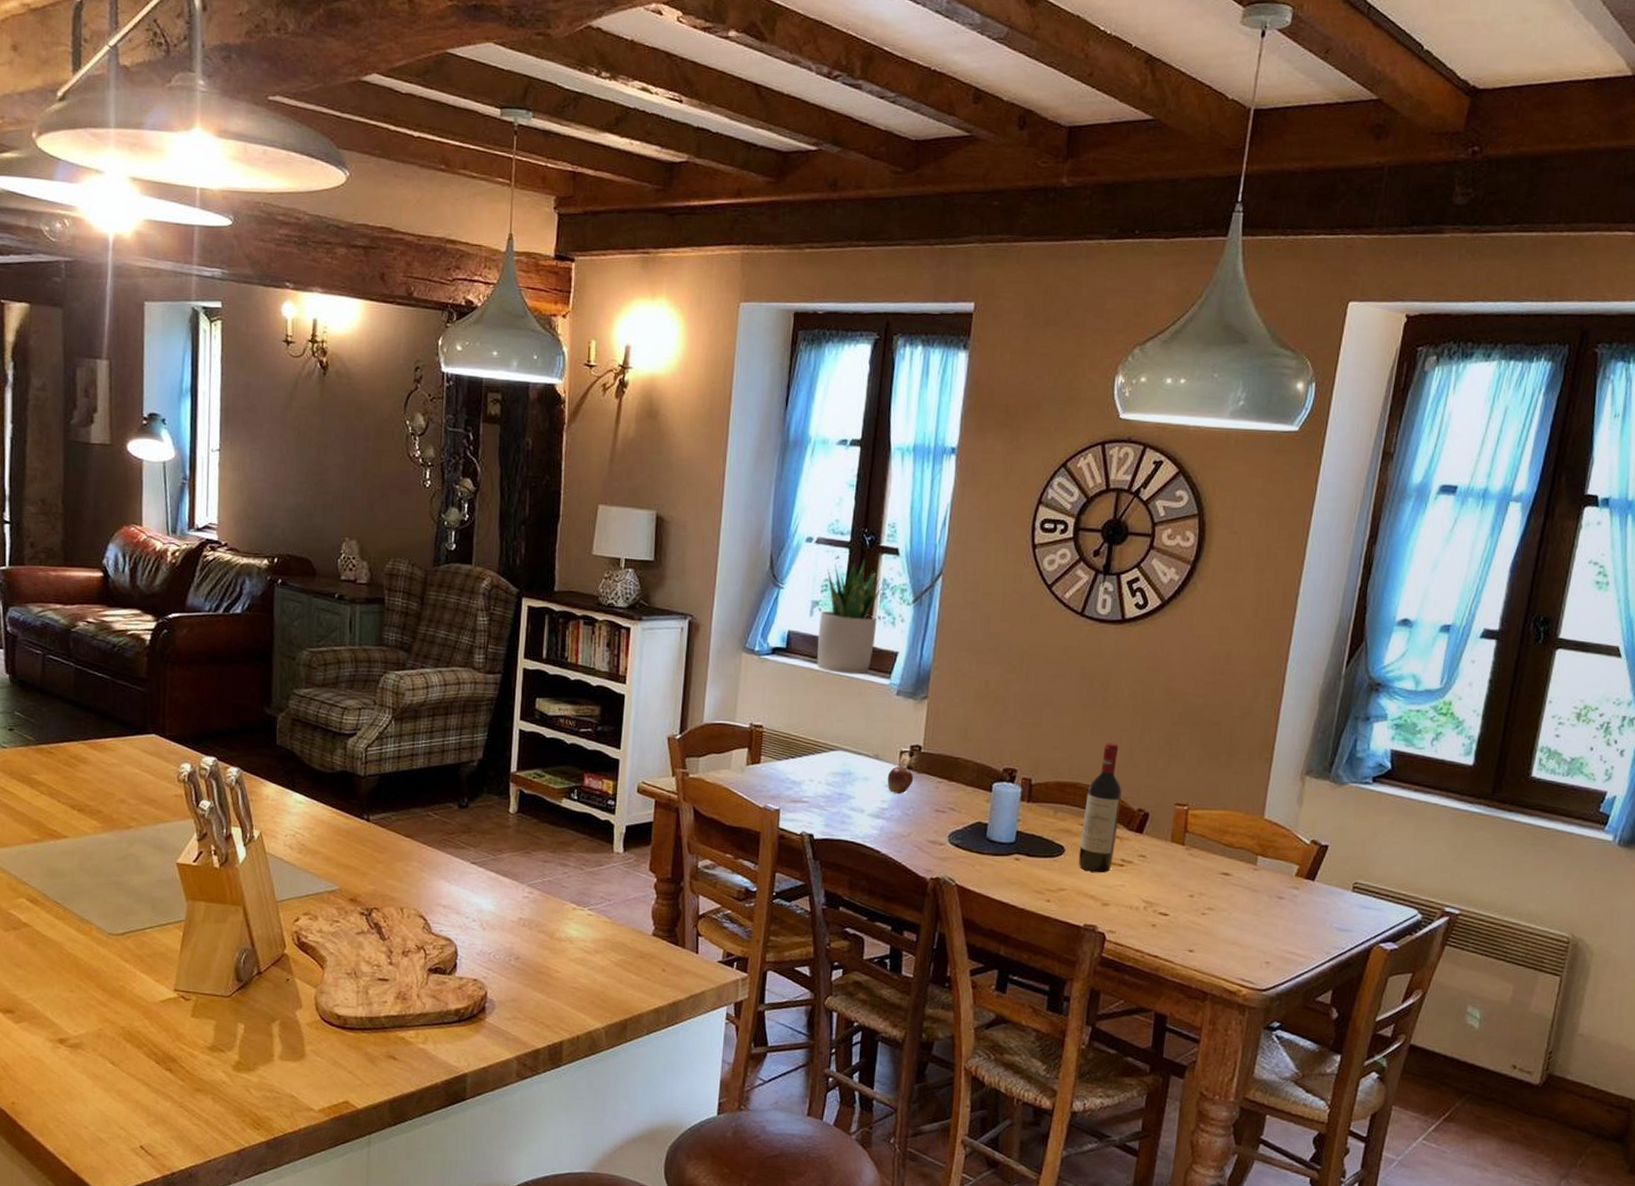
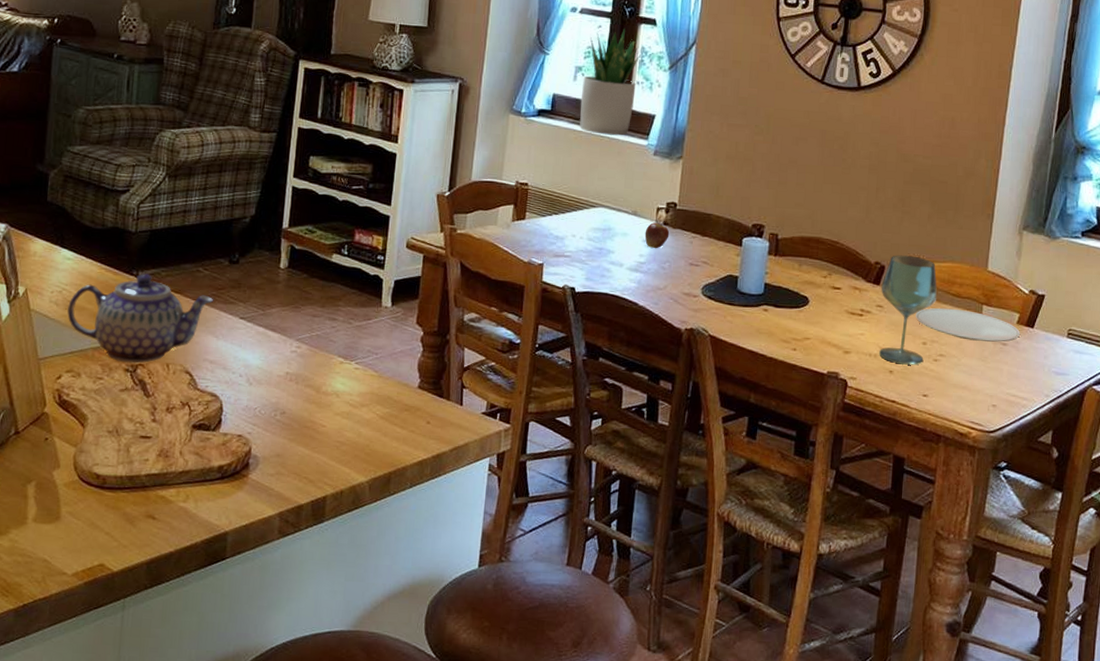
teapot: none [302,817,445,908] -> present [67,273,214,364]
wine bottle: present [1078,743,1122,873] -> none [821,200,860,323]
wine glass: none [1141,801,1208,919] -> present [879,255,938,365]
plate: none [1181,858,1299,896] -> present [915,307,1020,342]

